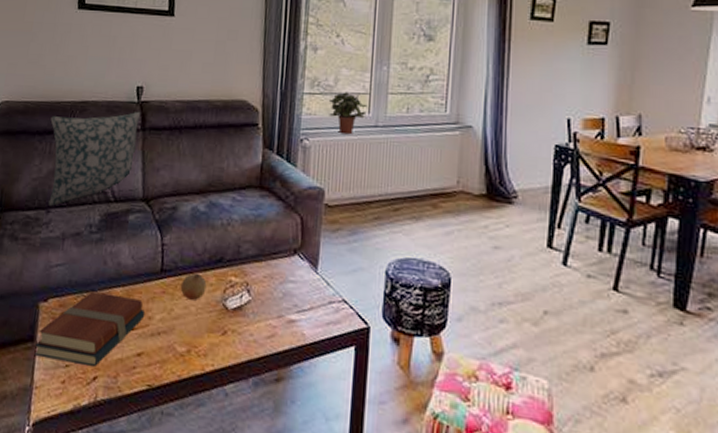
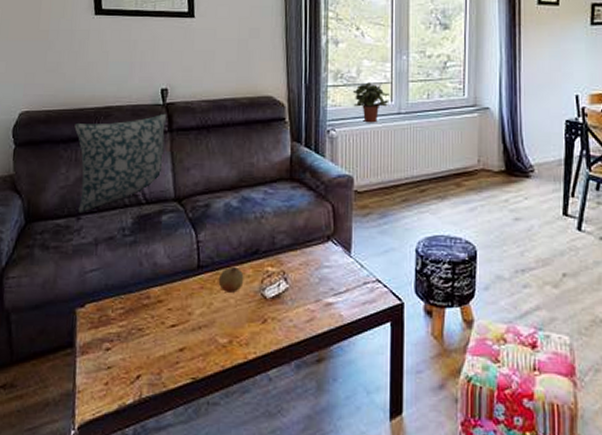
books: present [34,291,146,366] -> none [74,293,185,365]

